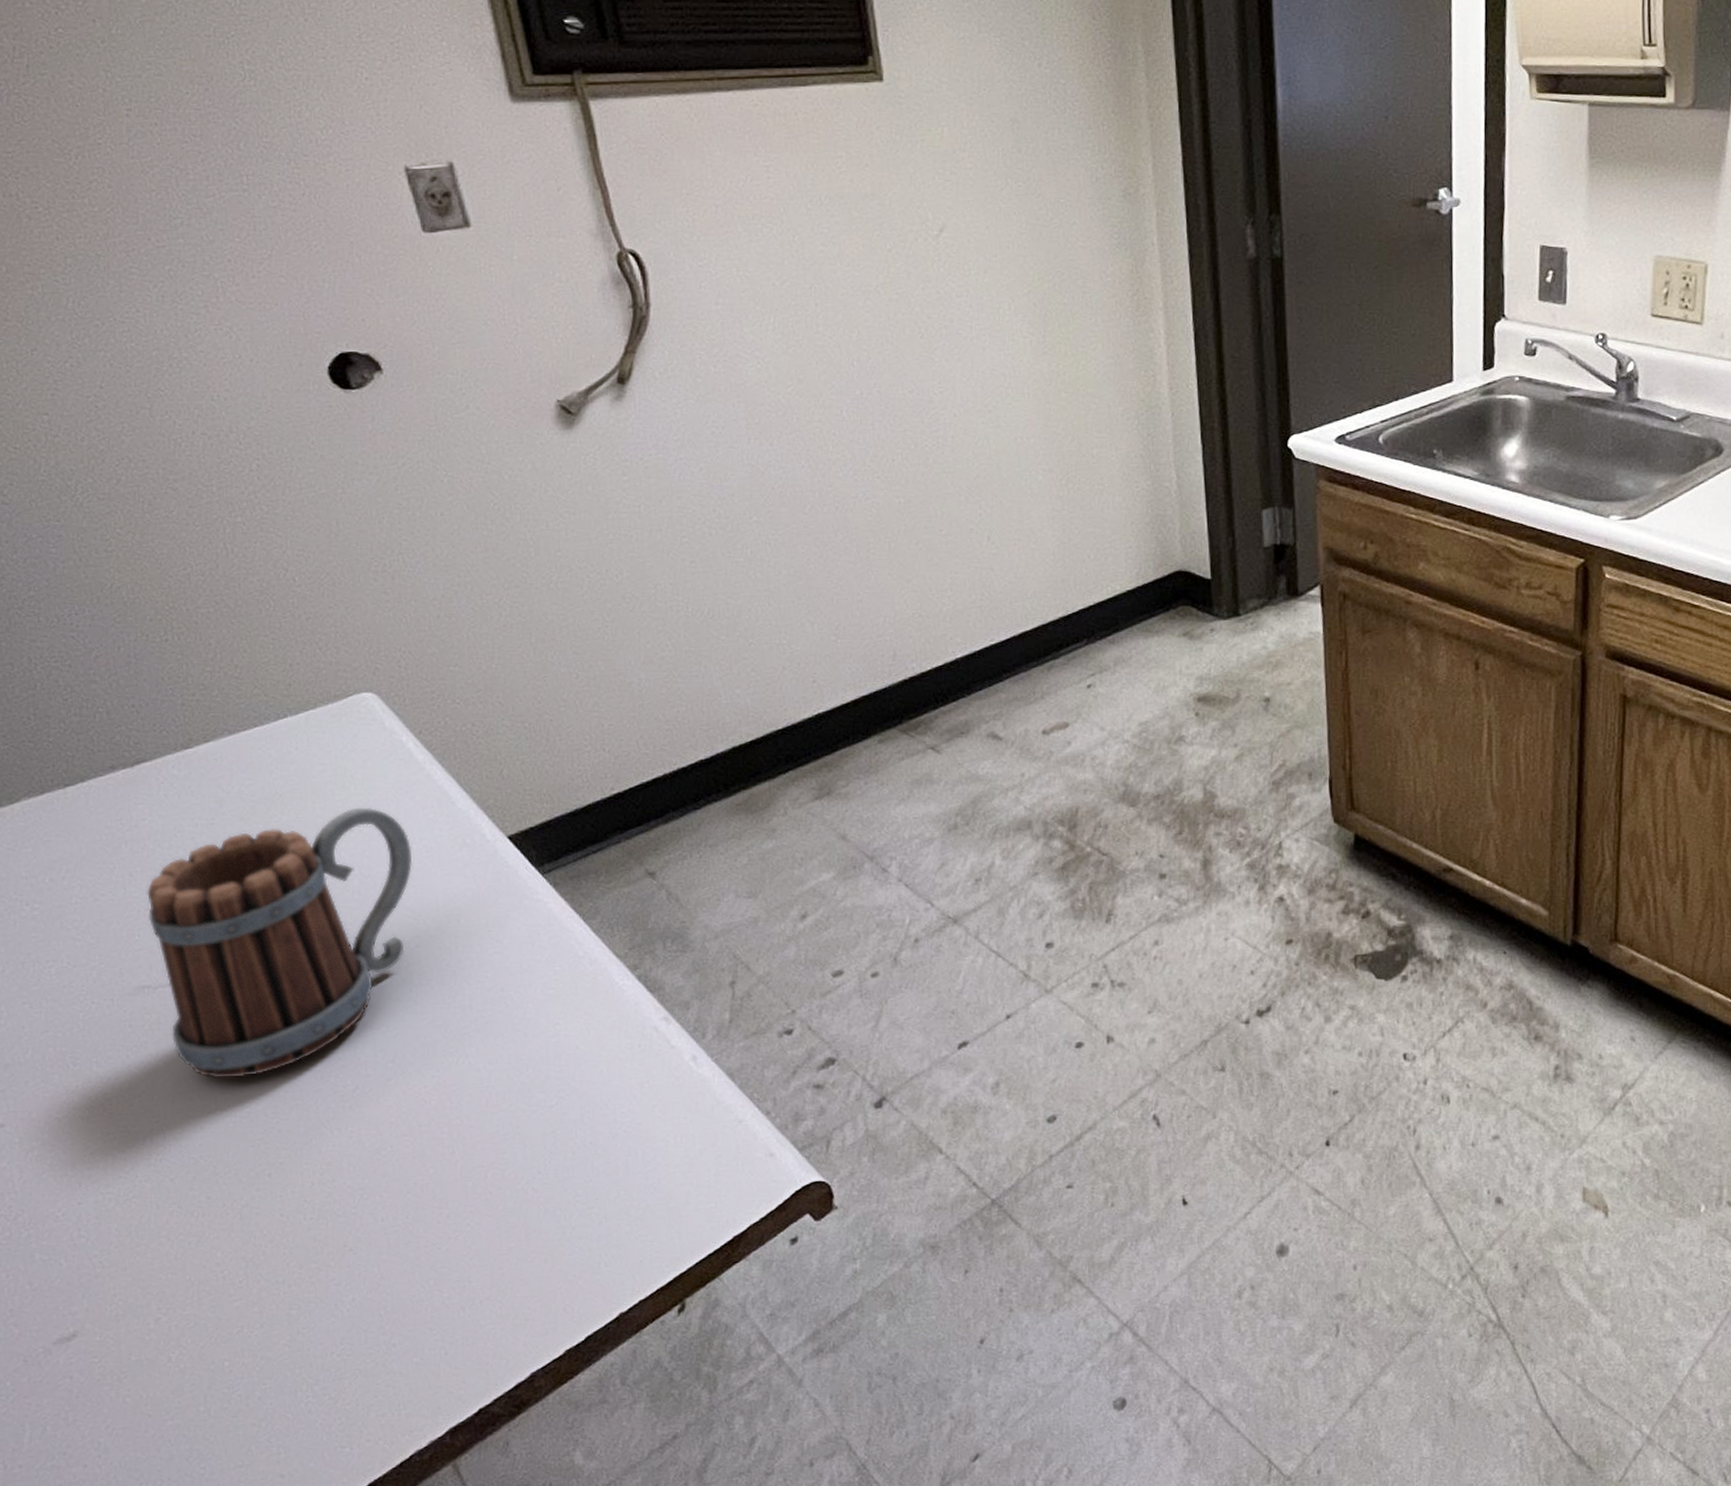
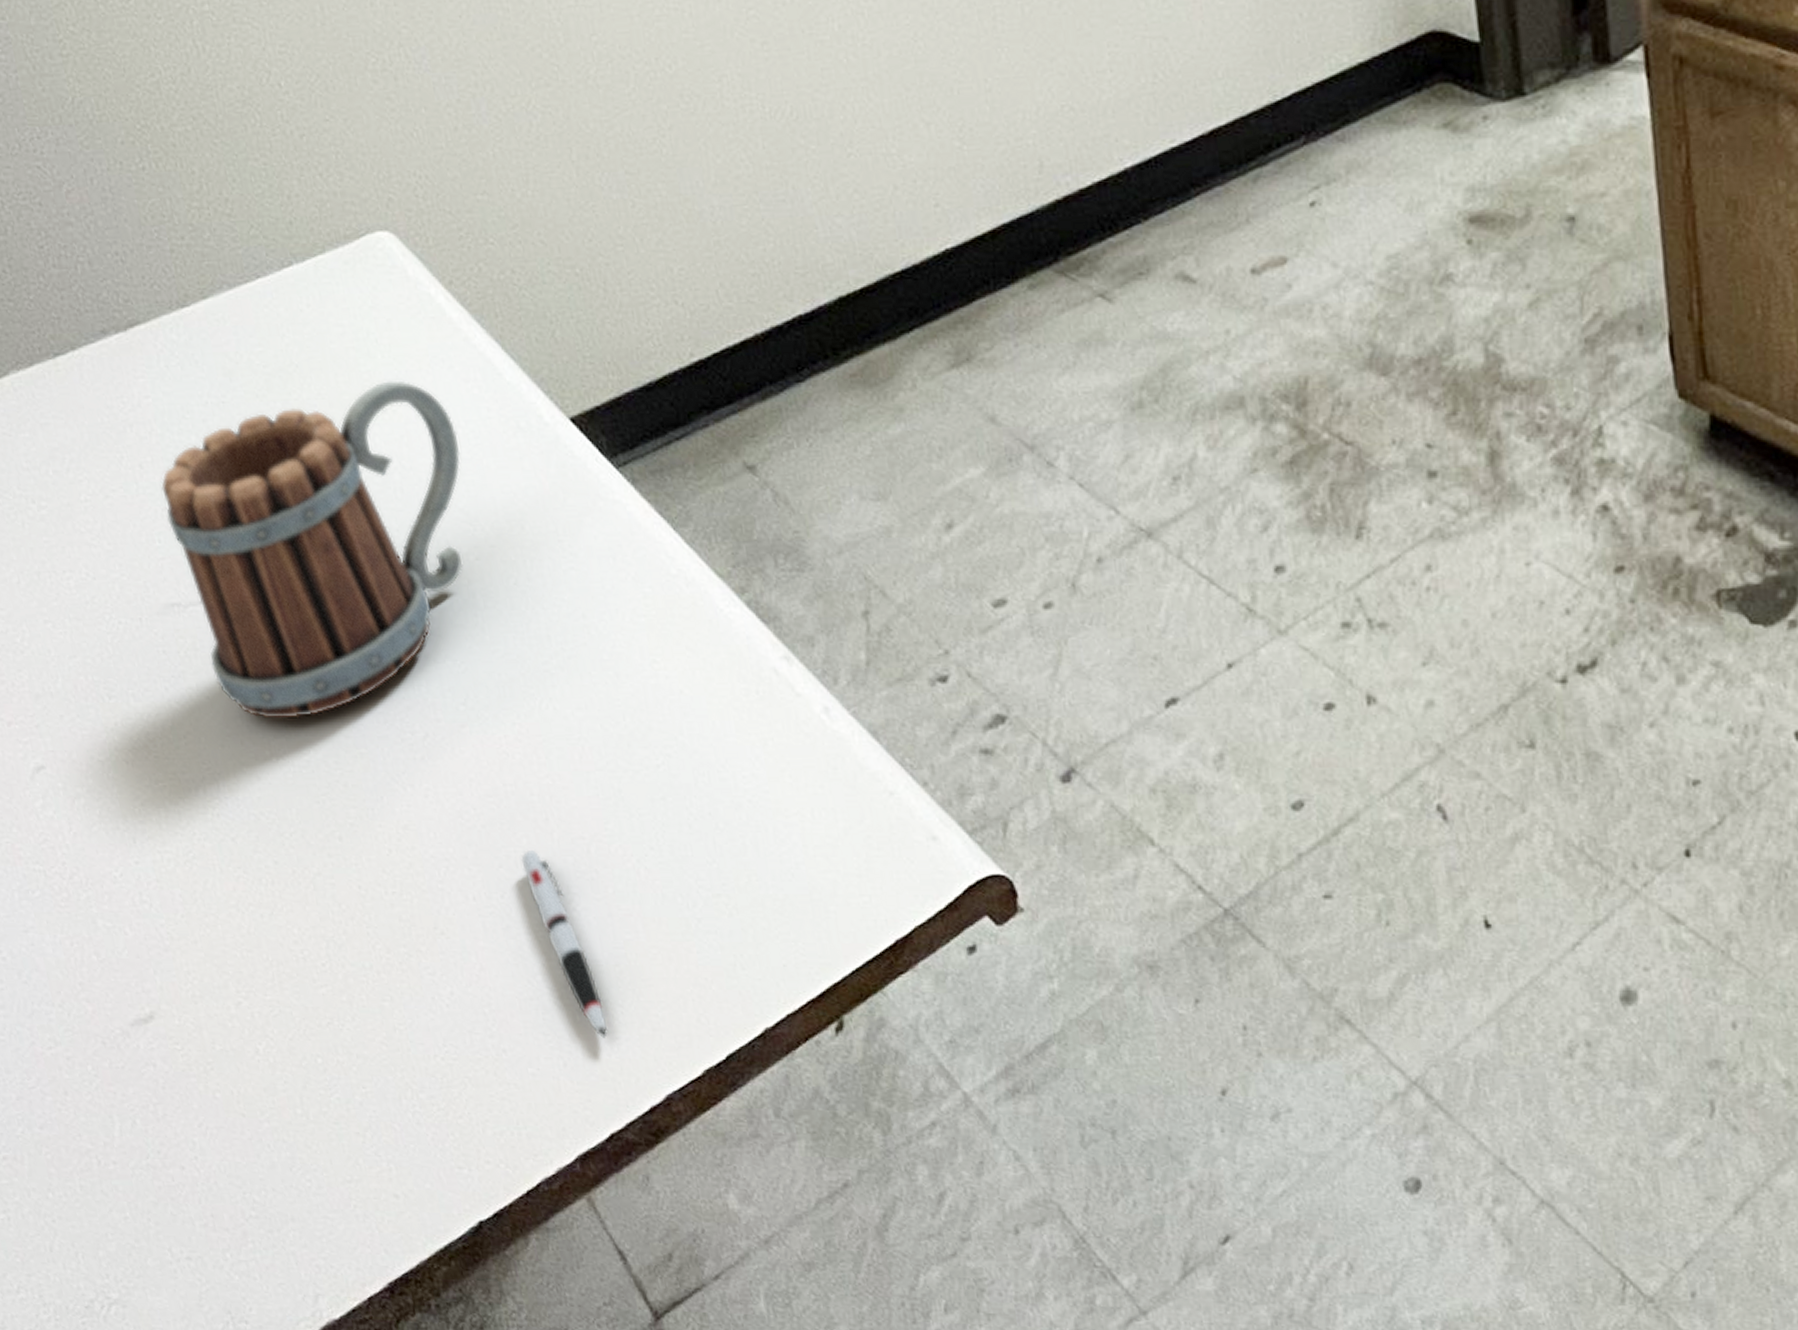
pen: none [427,1177,487,1329] -> present [520,849,608,1038]

